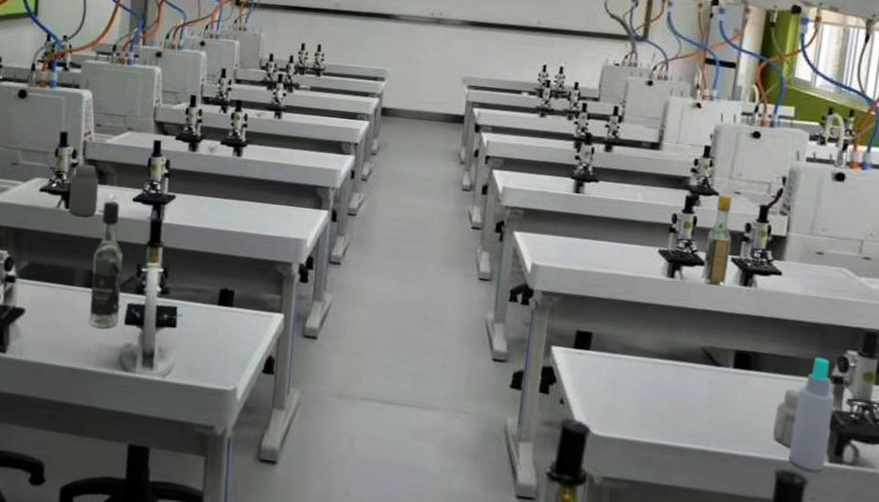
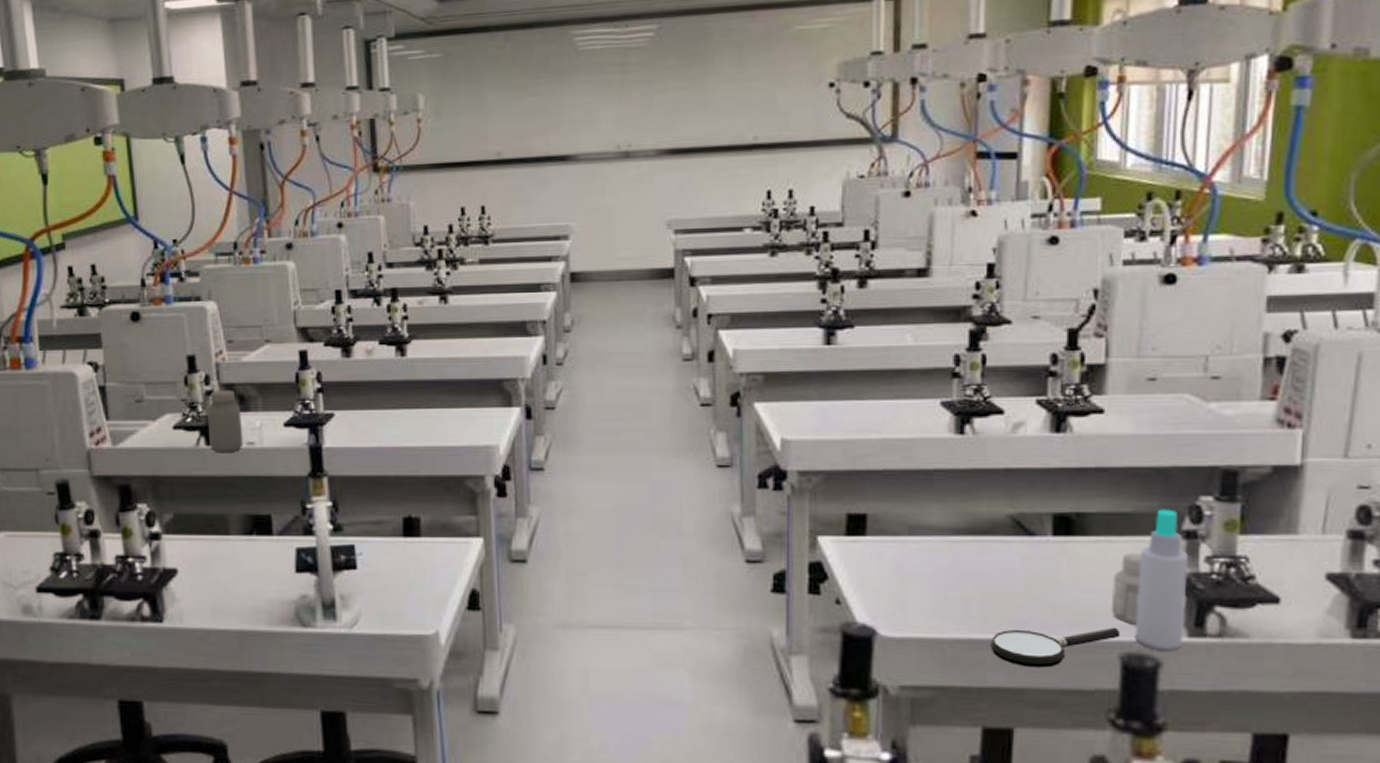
bottle: present [89,201,123,329] -> none [247,430,289,581]
magnifying glass: none [677,440,778,476] -> present [990,627,1121,668]
bottle: present [702,194,732,286] -> none [1000,322,1034,437]

